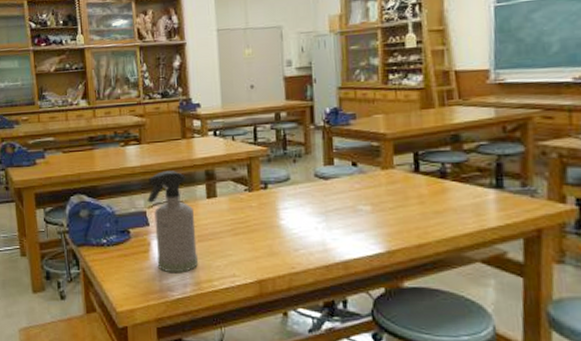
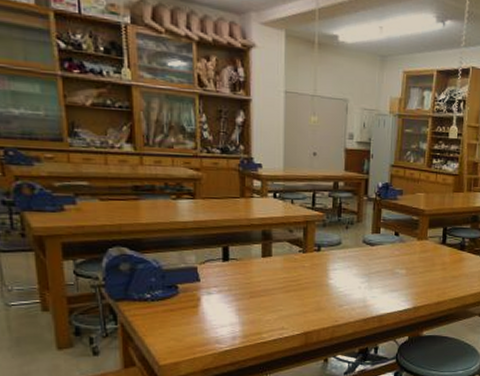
spray bottle: present [147,171,199,274] -> none [199,228,250,327]

